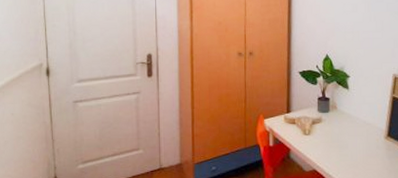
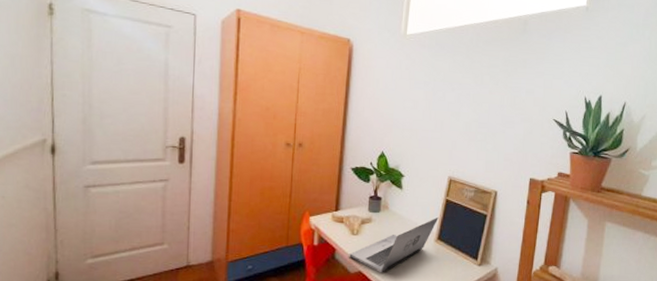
laptop: none [303,115,387,171] -> present [349,218,439,273]

